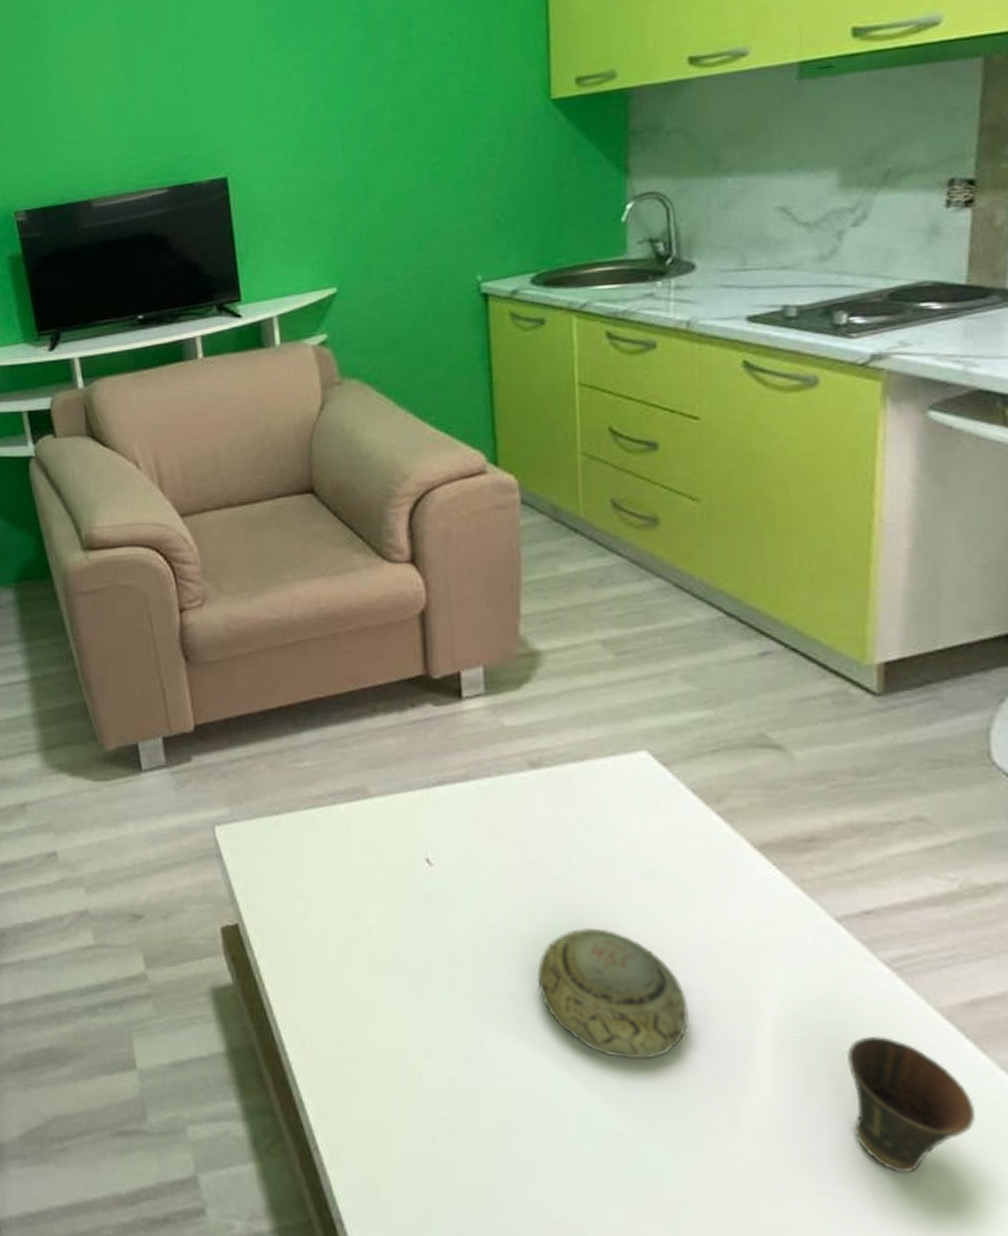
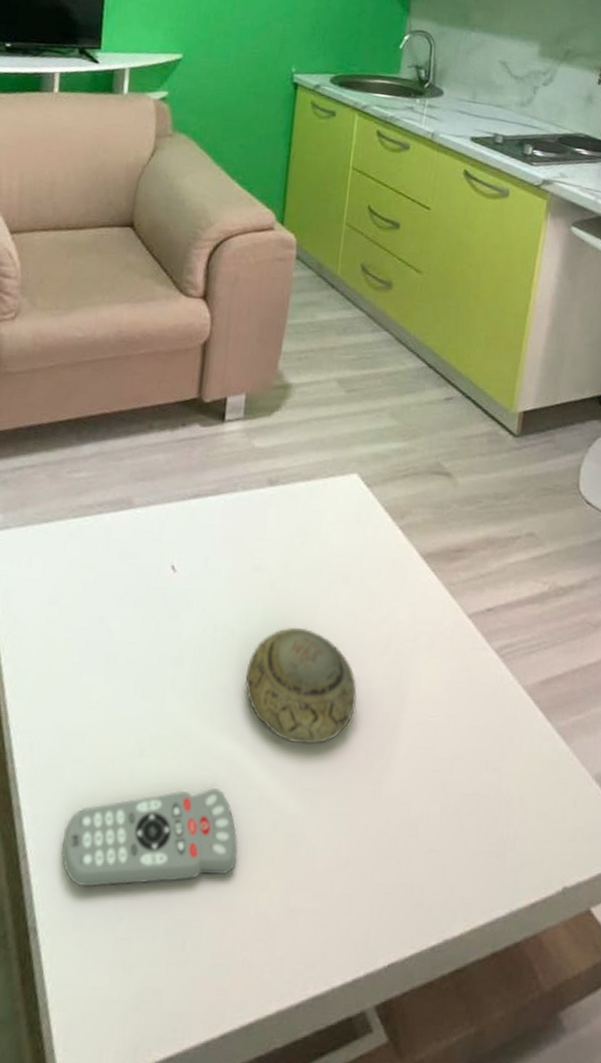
remote control: none [354,1097,561,1193] -> present [61,788,238,888]
cup: present [847,1035,975,1174] -> none [458,712,538,827]

